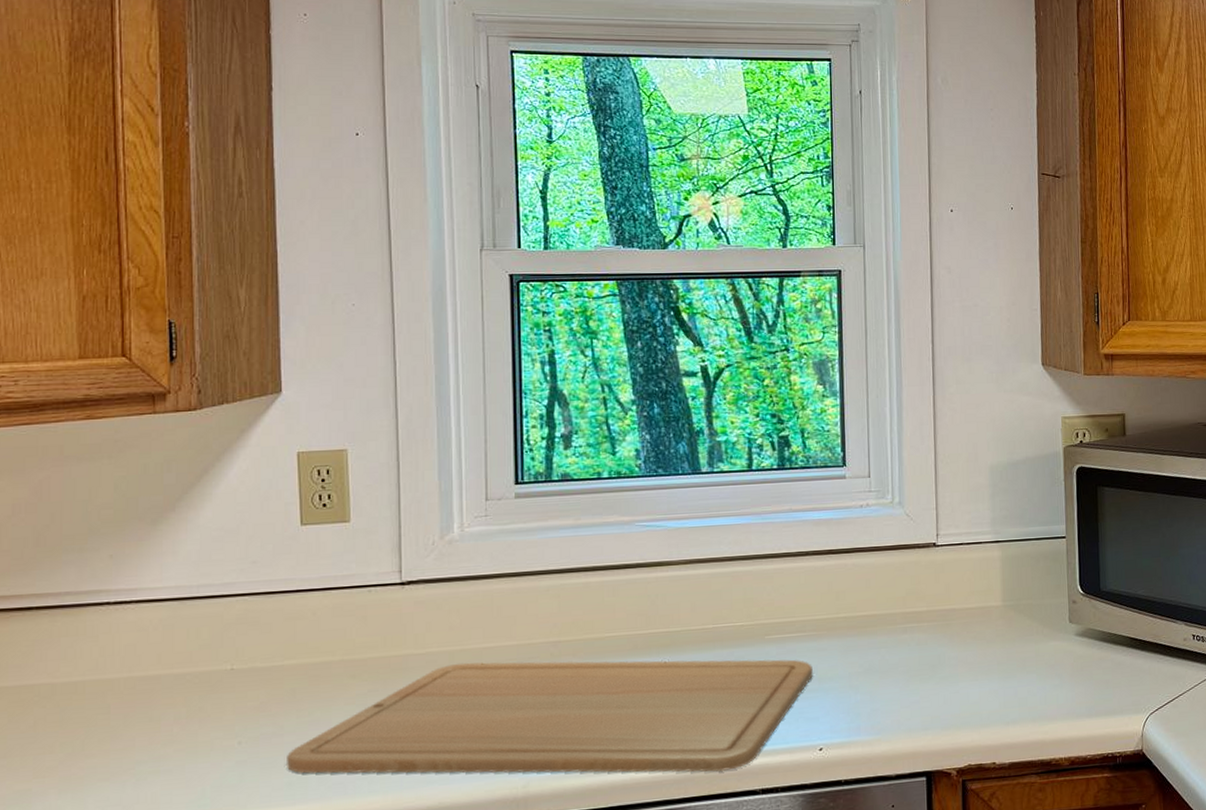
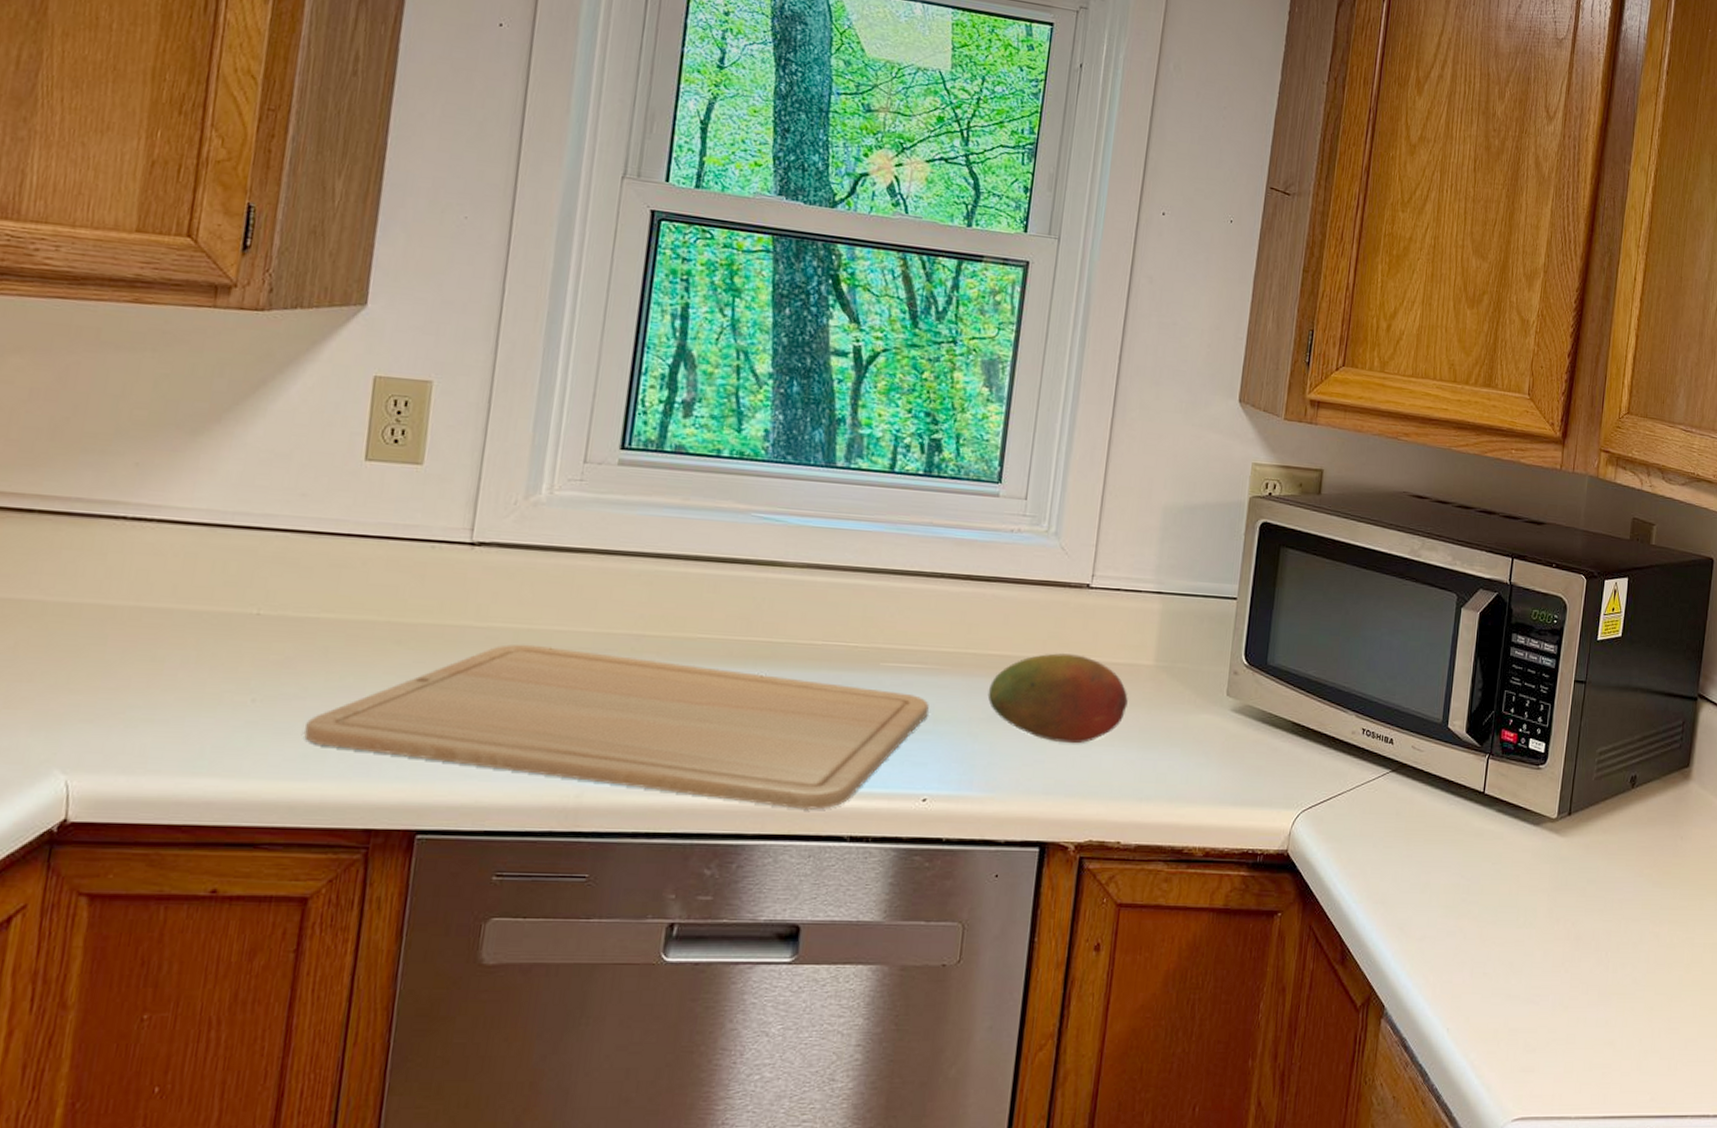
fruit: none [861,605,984,684] -> present [987,653,1128,744]

